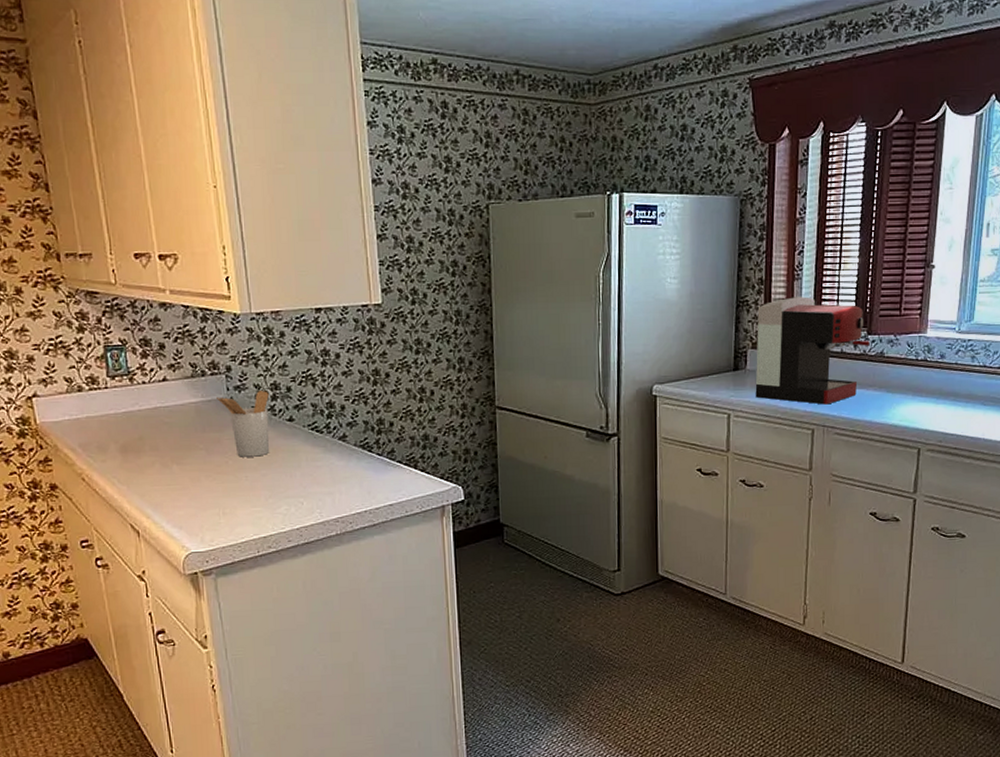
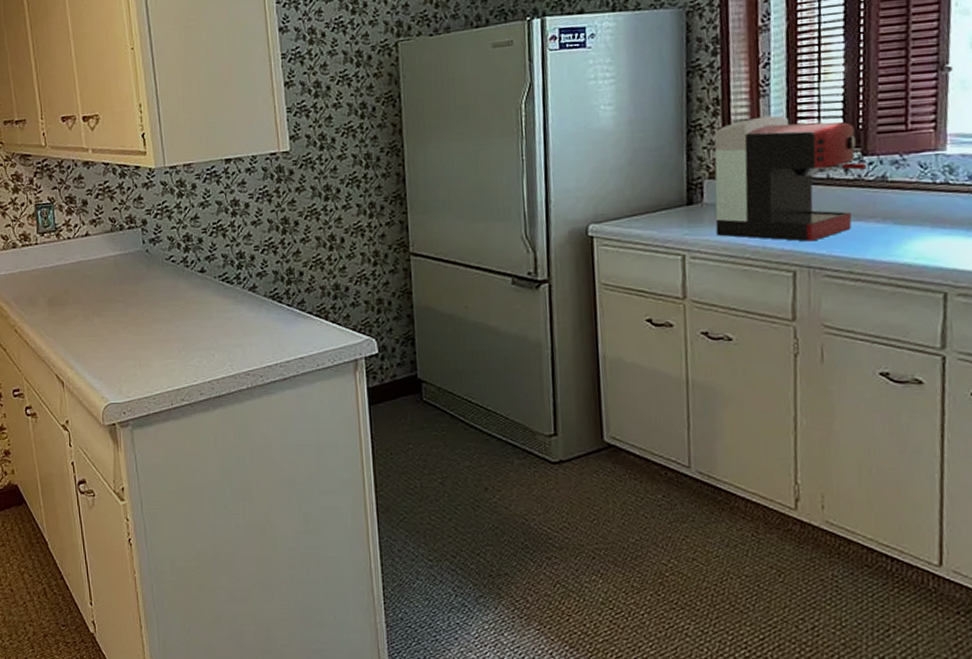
utensil holder: present [217,391,270,457] -> none [133,243,183,309]

